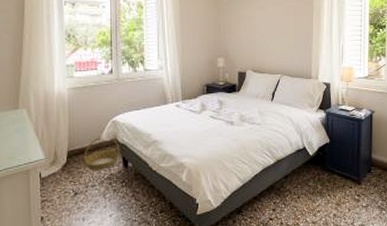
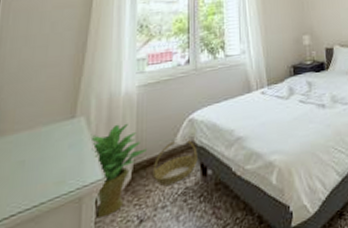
potted plant: none [32,118,78,186] -> present [90,123,147,217]

